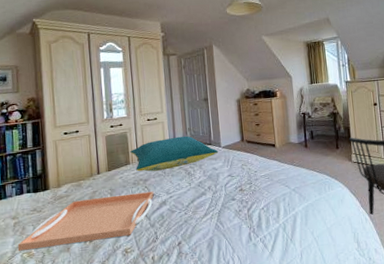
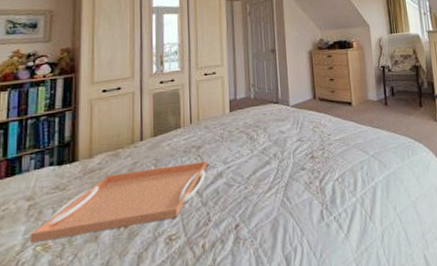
pillow: present [130,136,219,172] -> none [182,93,287,137]

